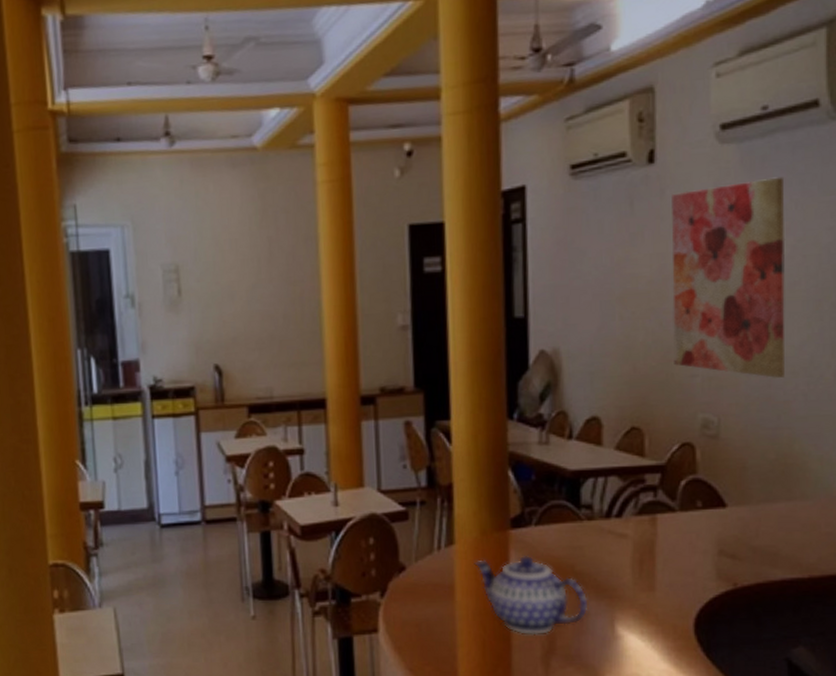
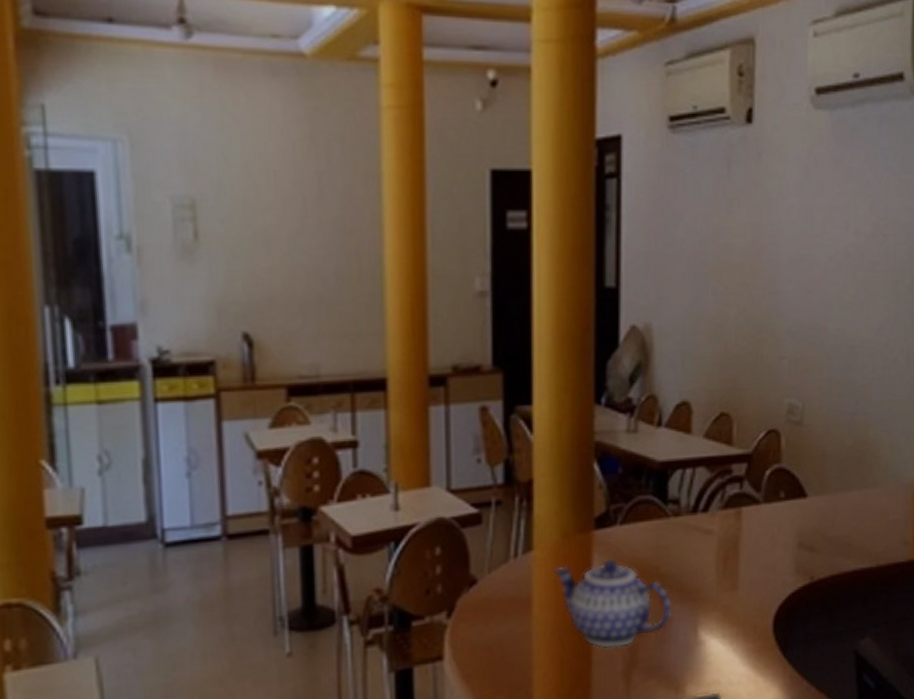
wall art: present [672,176,786,378] -> none [764,150,870,361]

